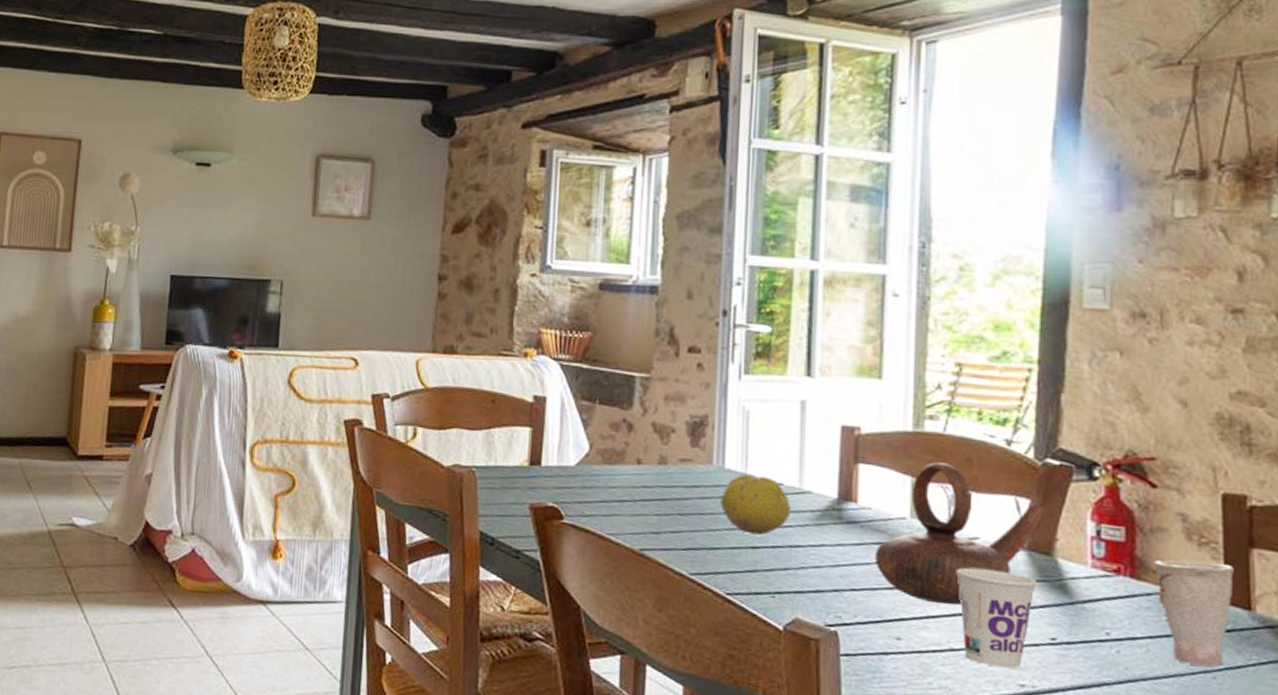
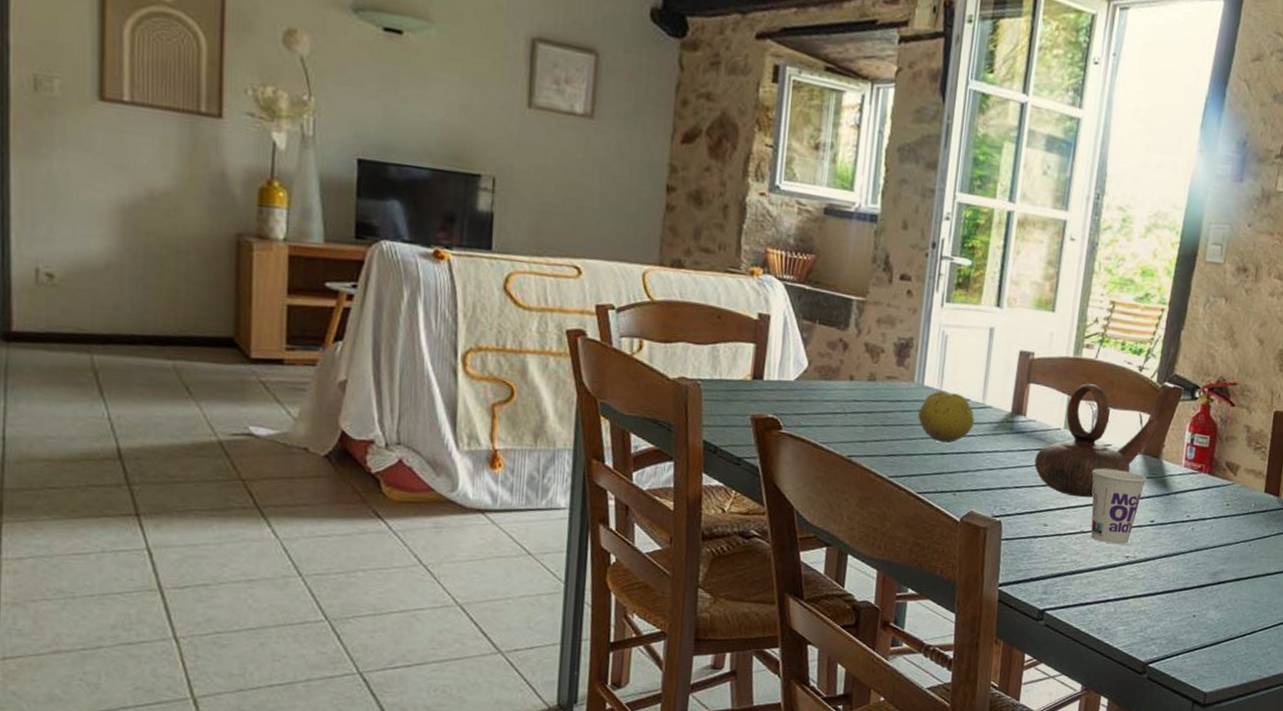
cup: present [1153,560,1234,668] -> none [1223,460,1273,538]

